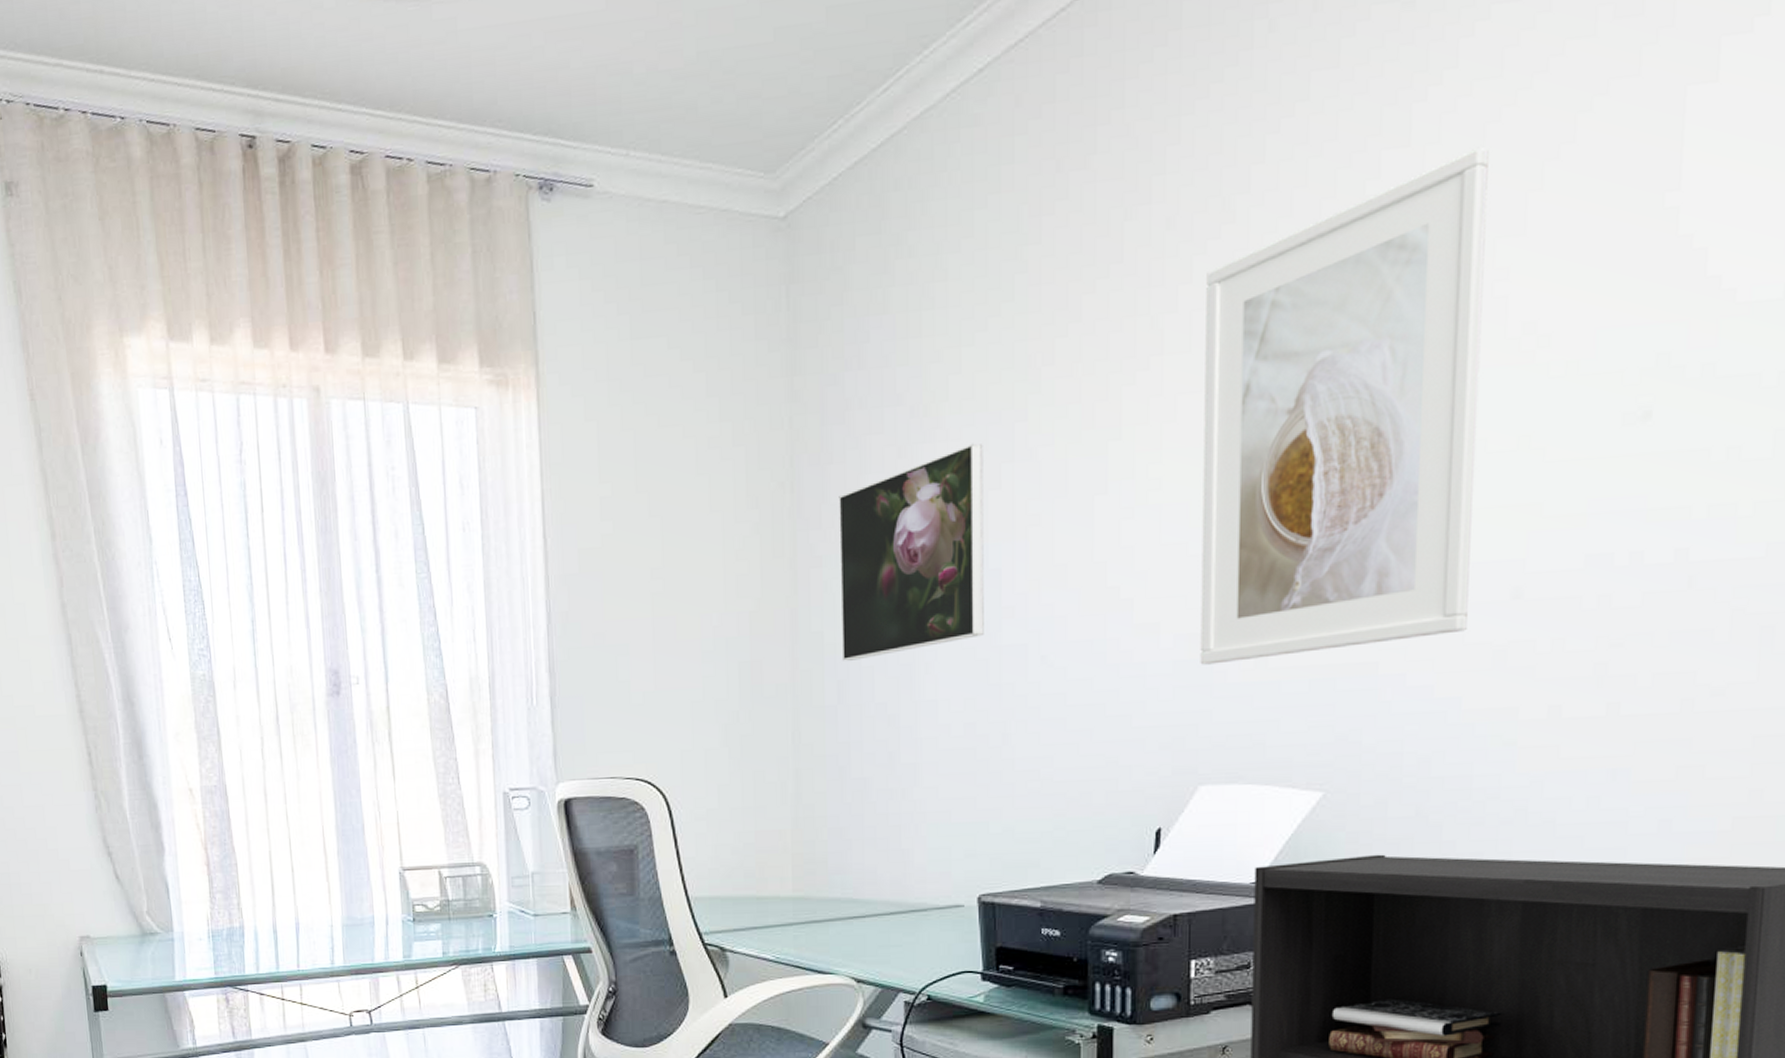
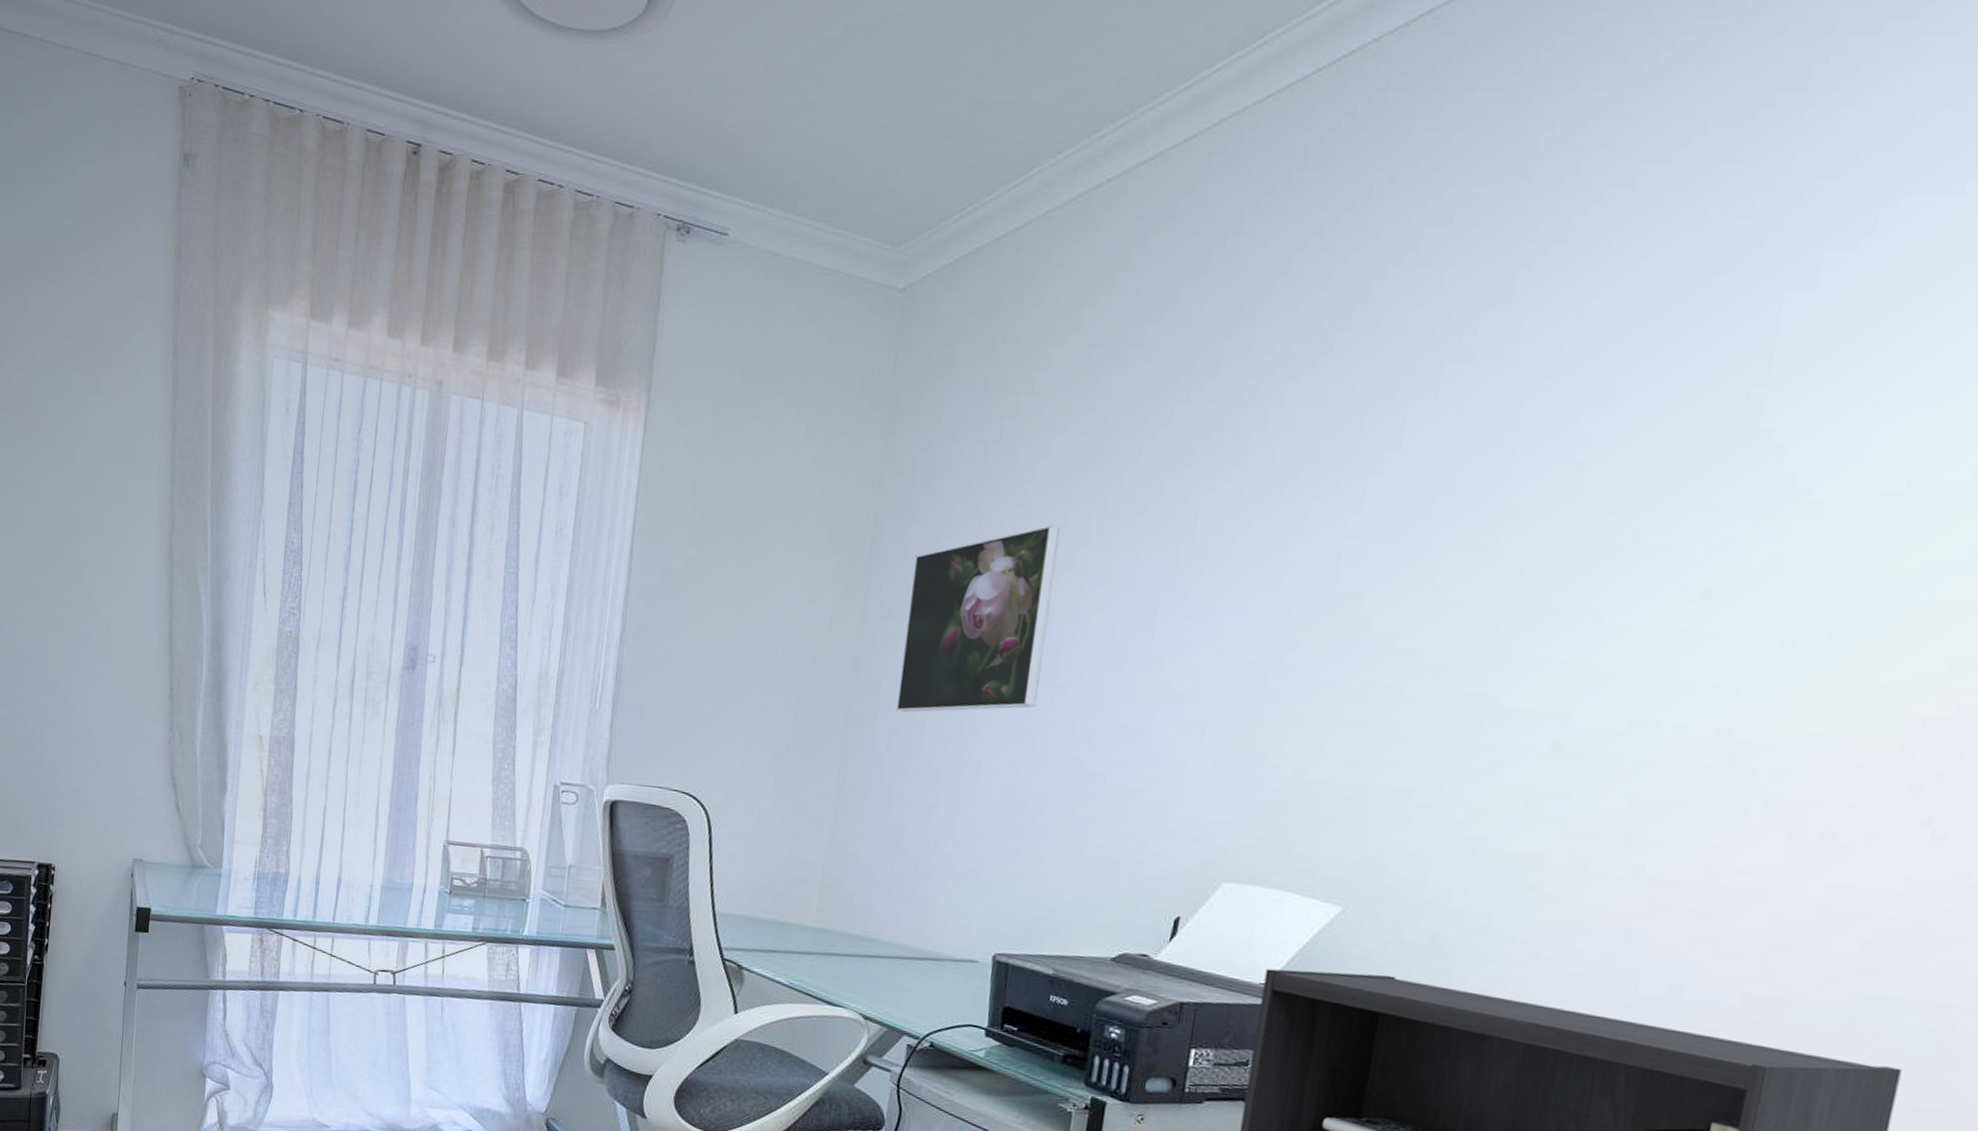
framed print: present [1200,148,1489,665] -> none [1240,320,1585,775]

